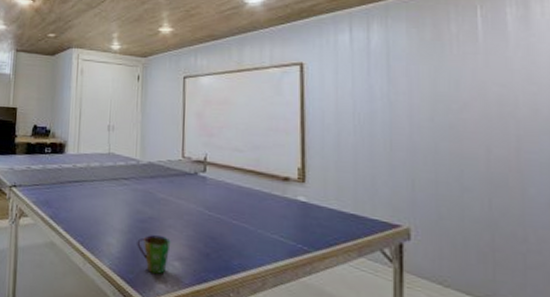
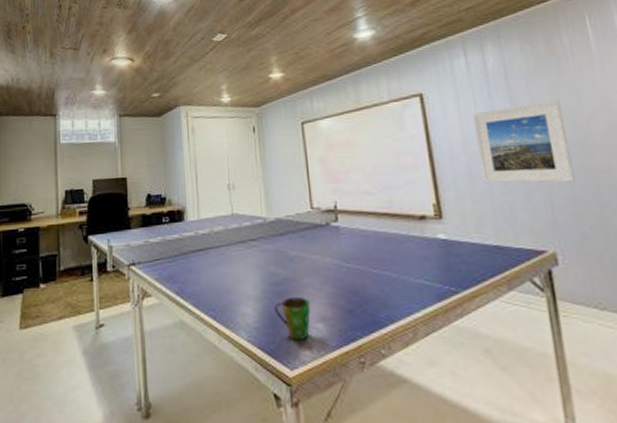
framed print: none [348,84,440,165] -> present [472,100,575,183]

